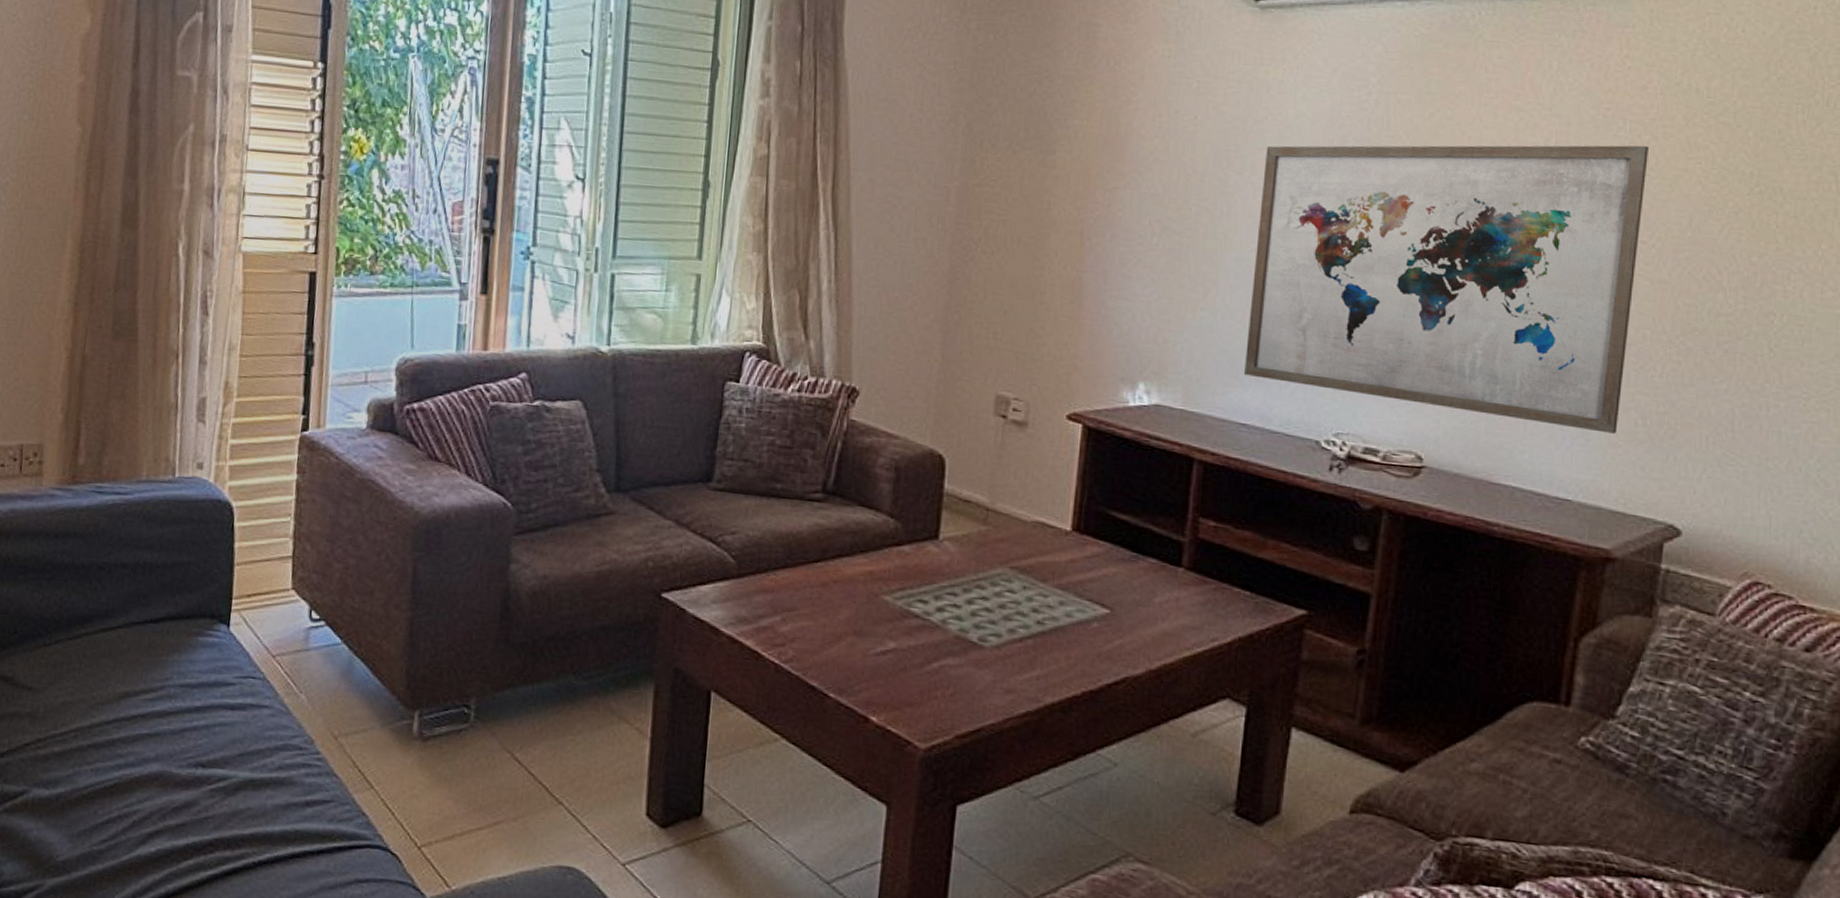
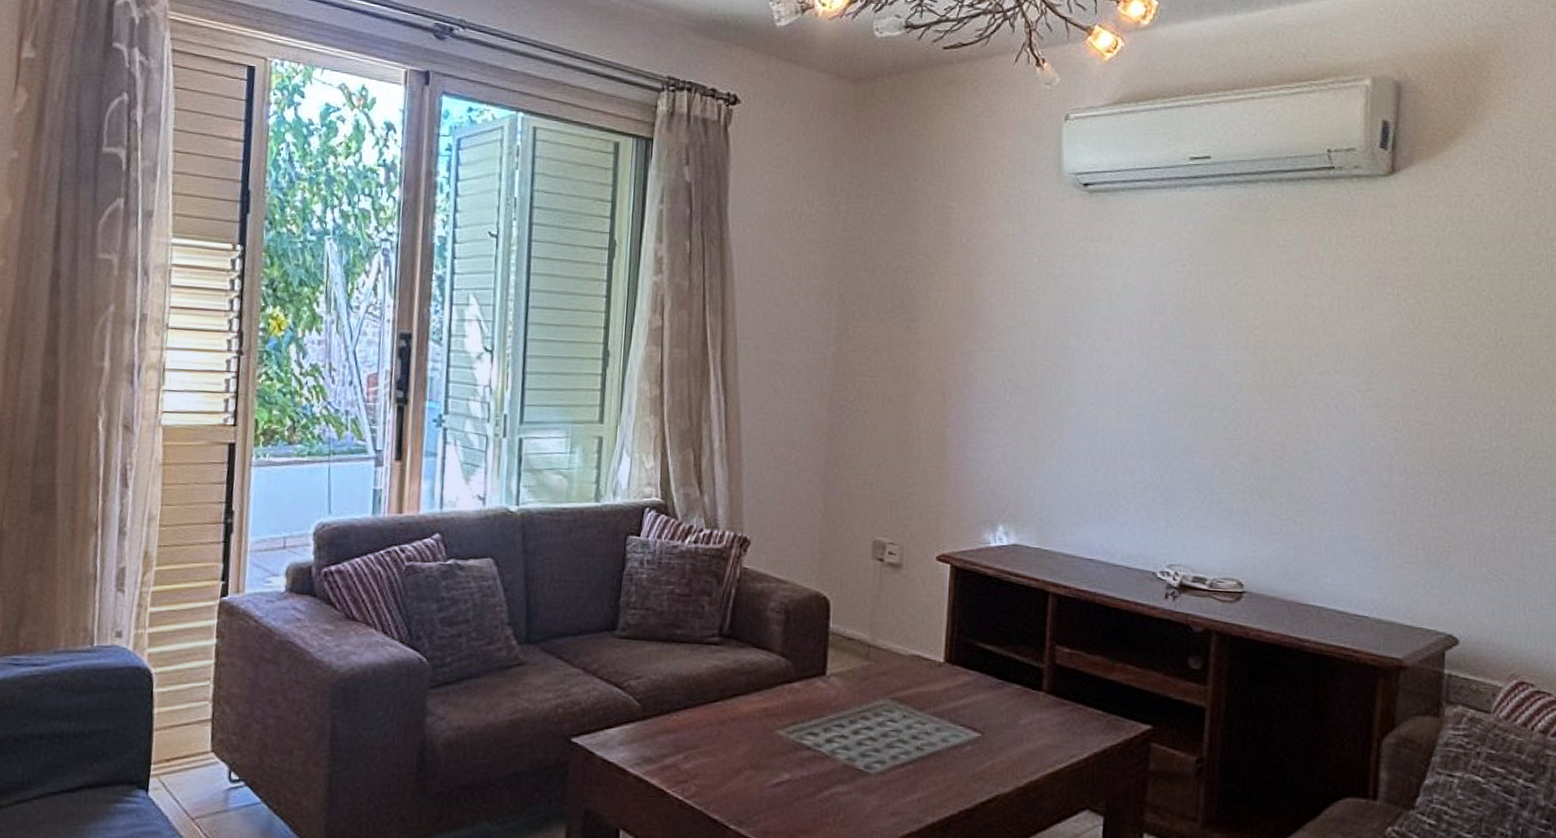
wall art: present [1244,145,1649,434] -> none [1089,307,1413,557]

